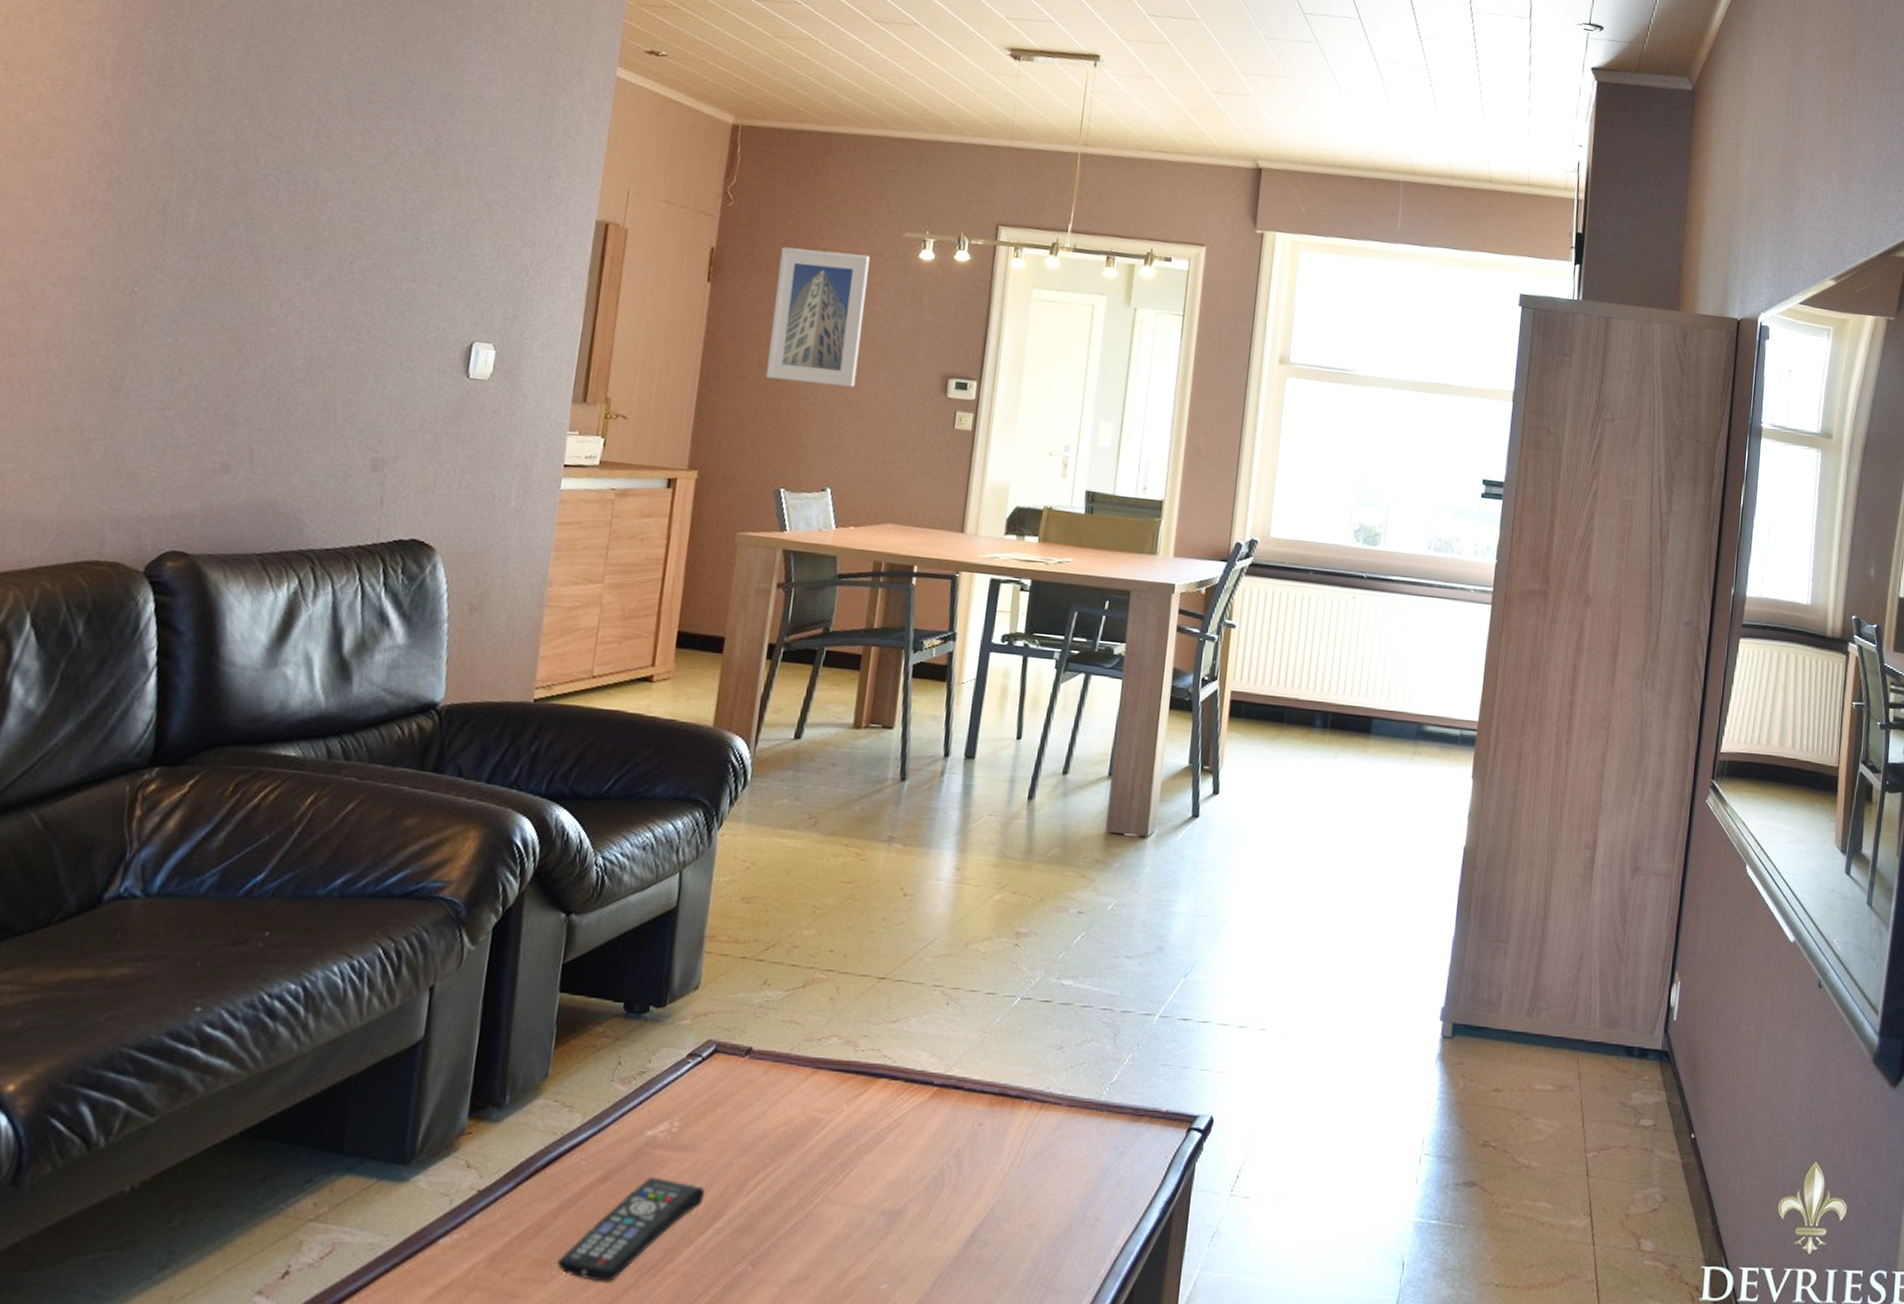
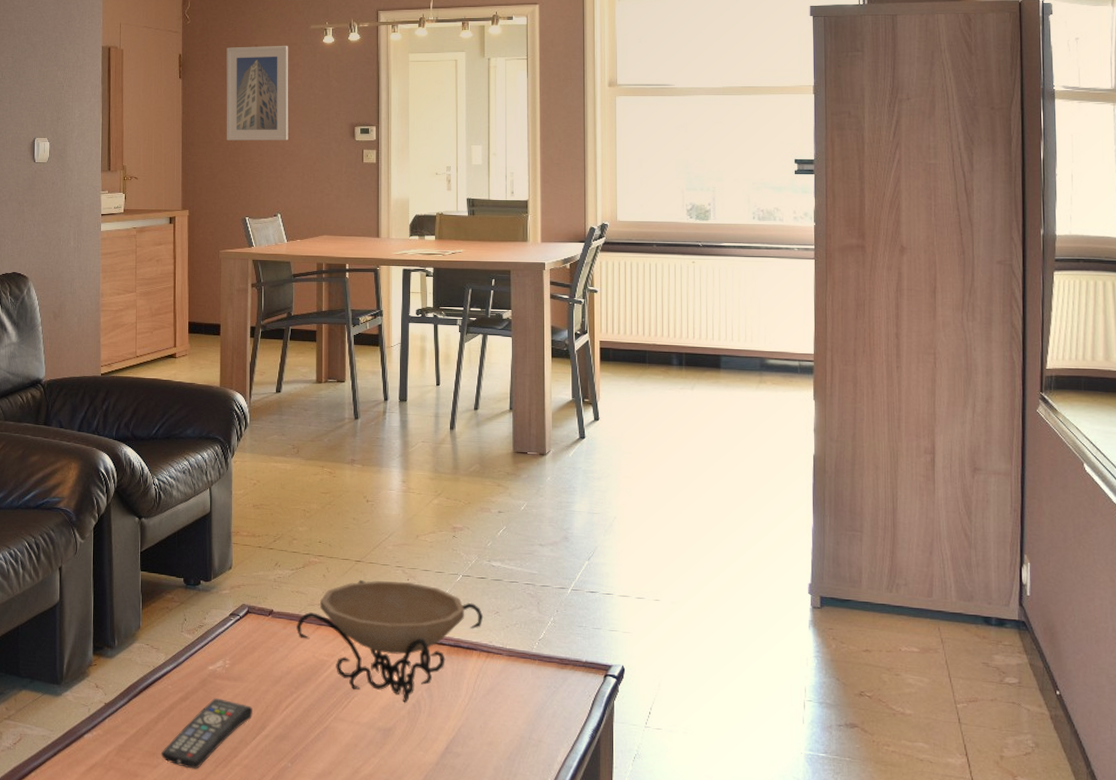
decorative bowl: none [782,1004,1043,1176] -> present [295,580,484,704]

